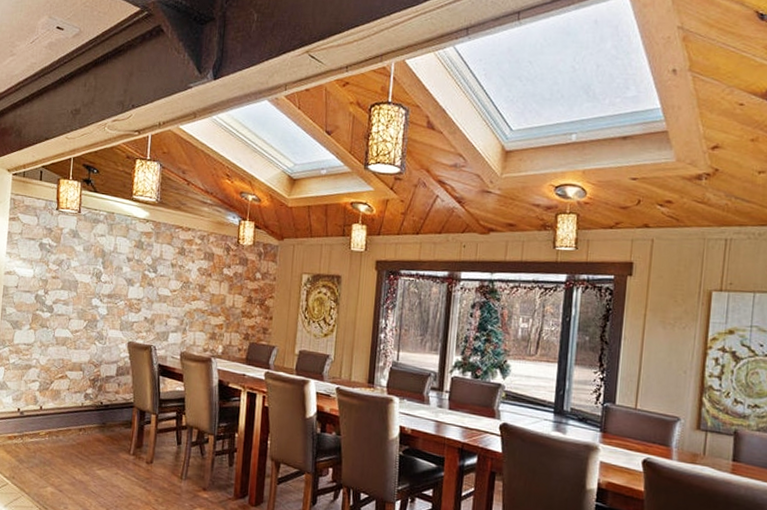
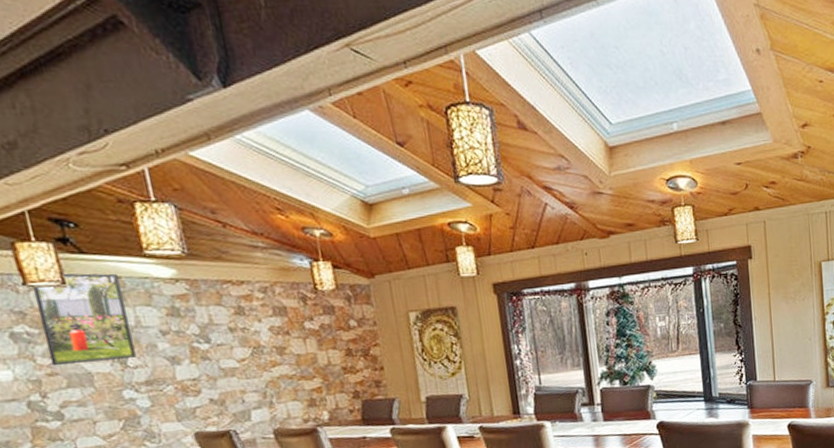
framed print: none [57,205,113,275] -> present [32,273,137,365]

